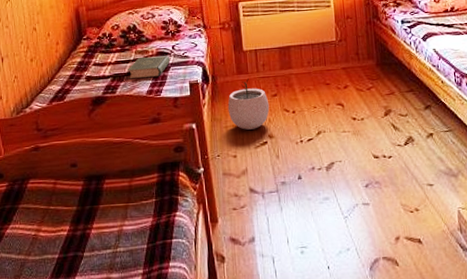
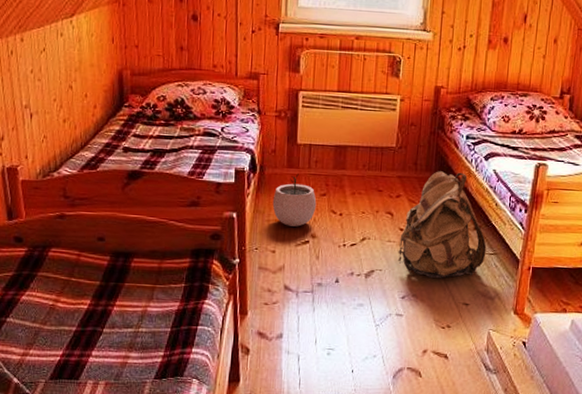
book: present [128,56,170,79] -> none [170,135,218,158]
backpack: none [354,56,441,163] -> present [397,171,487,278]

